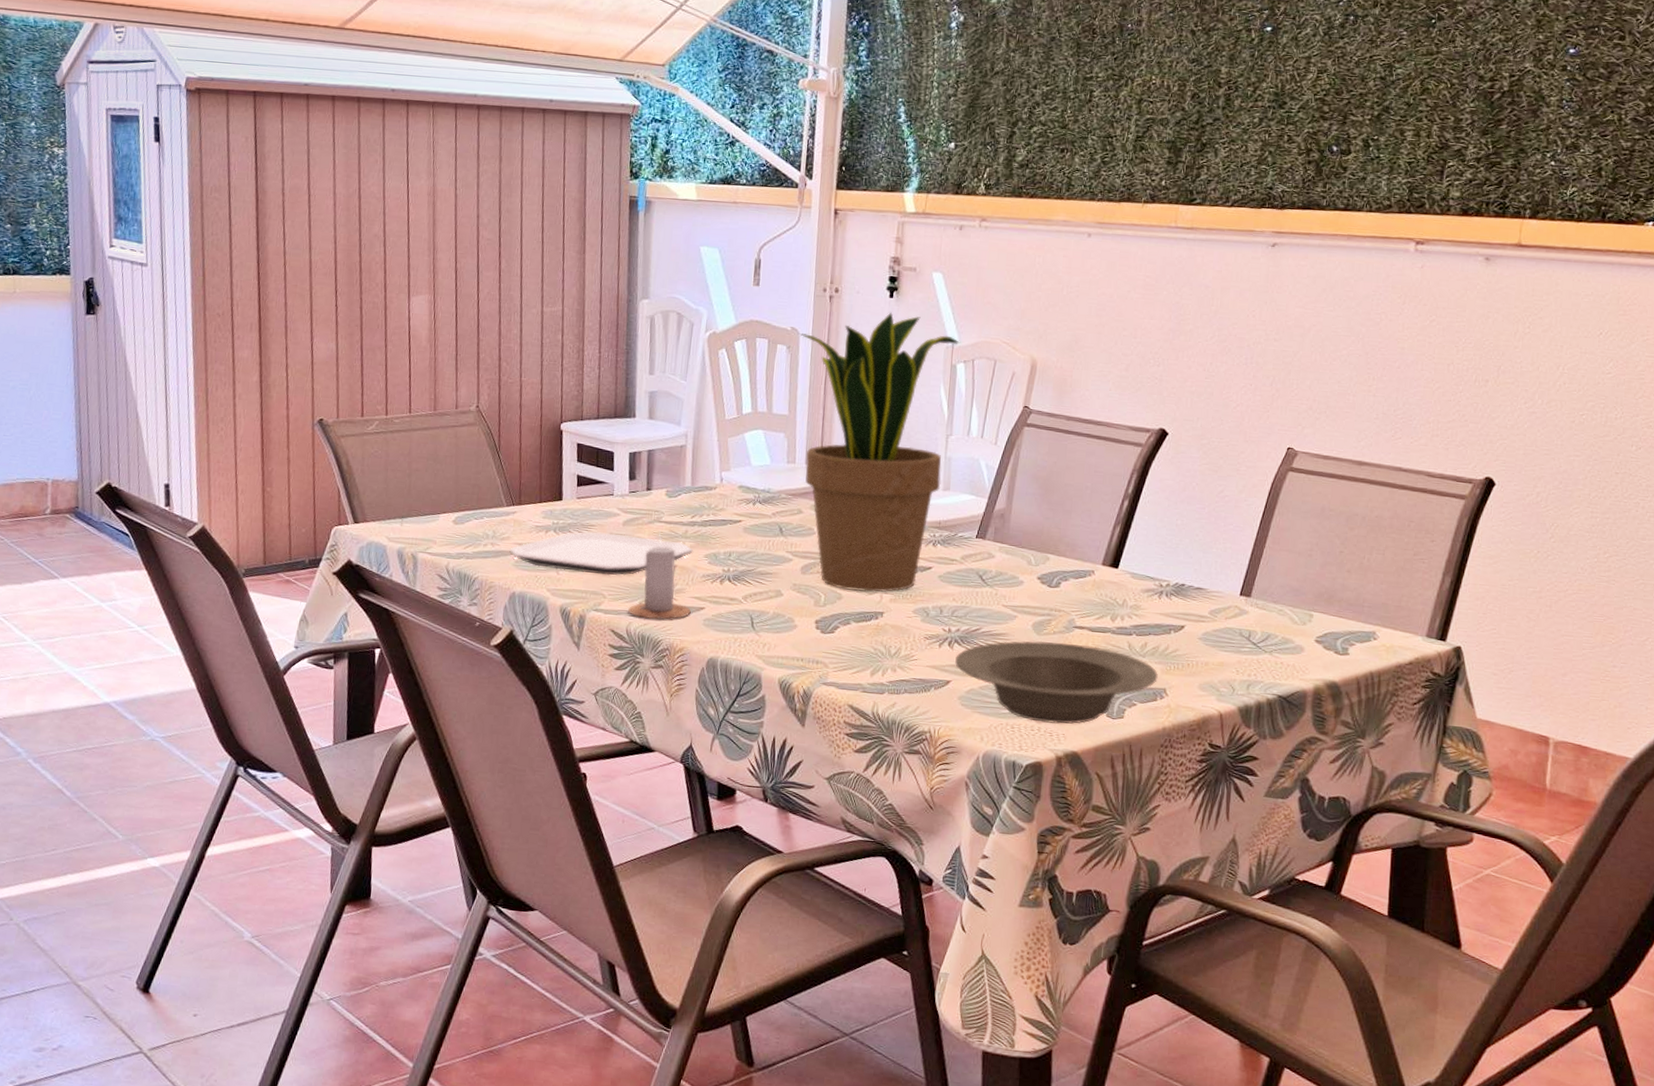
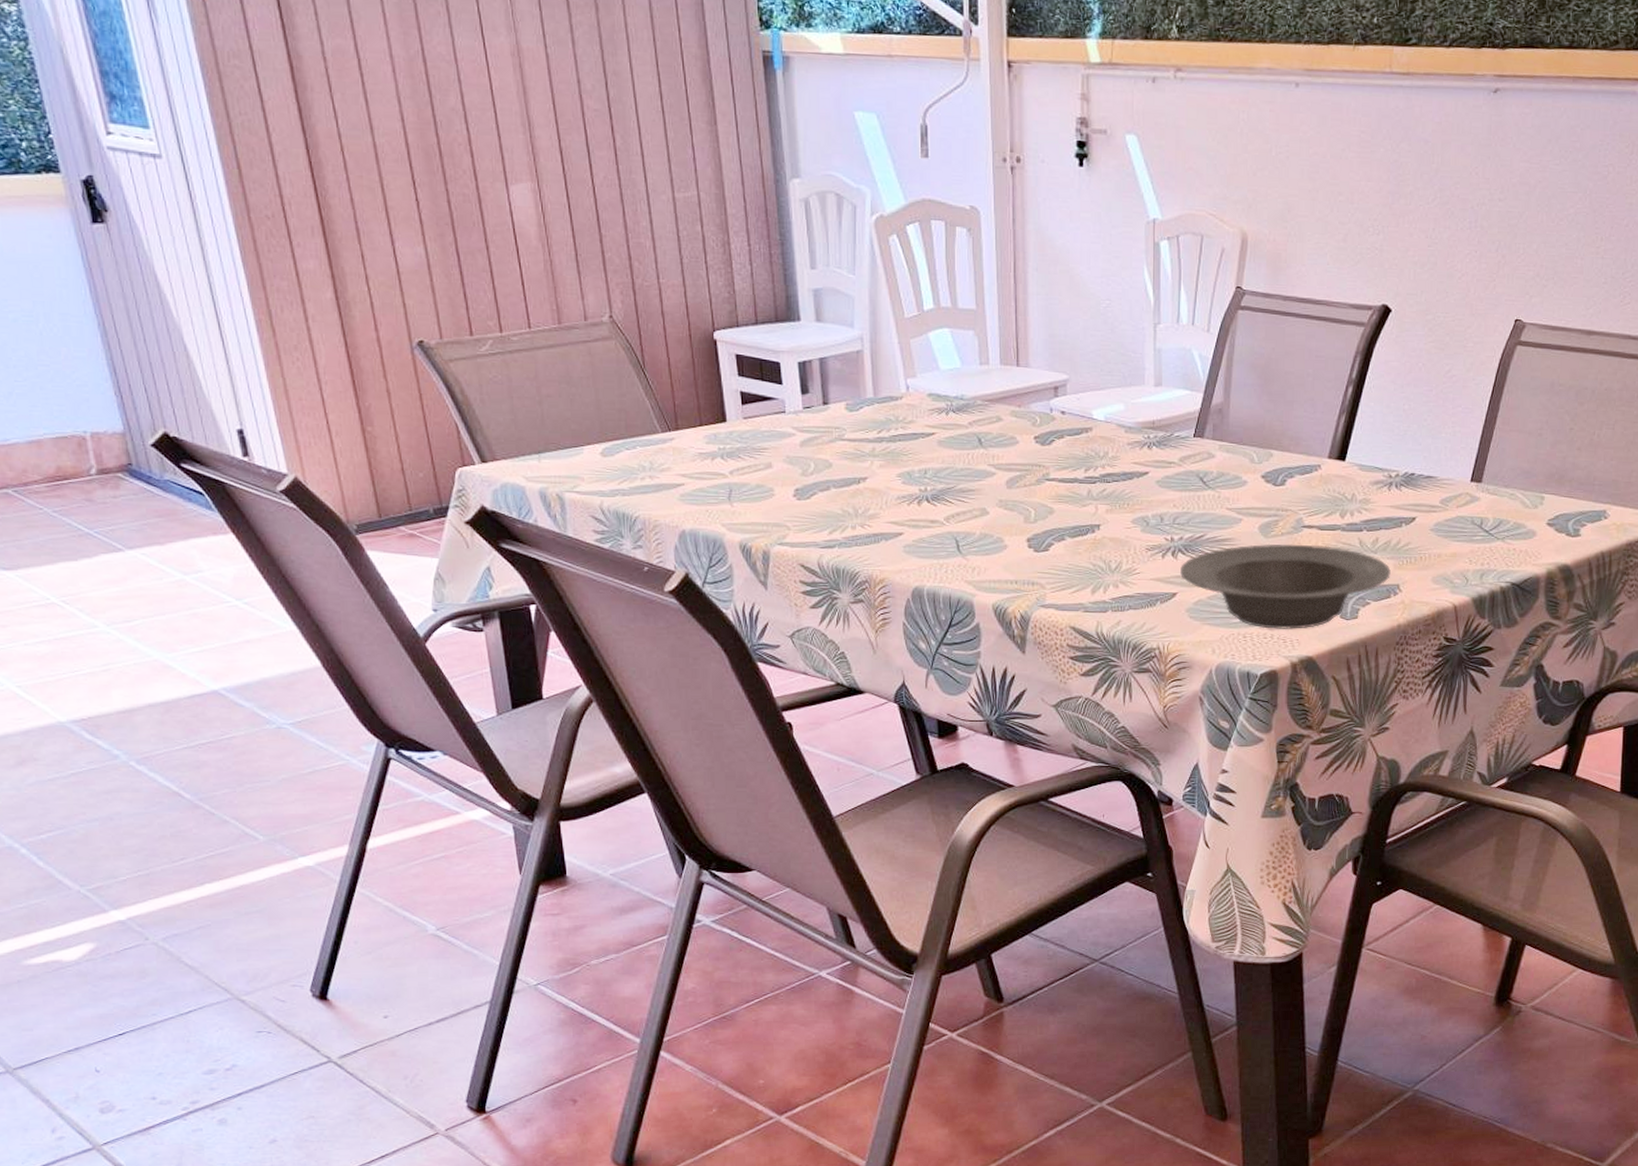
plate: present [509,531,694,576] -> none [672,455,885,504]
candle: present [627,531,691,620] -> none [816,451,888,550]
potted plant: present [800,312,961,592] -> none [980,183,1163,503]

